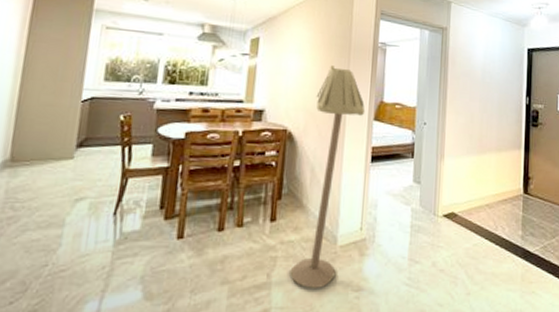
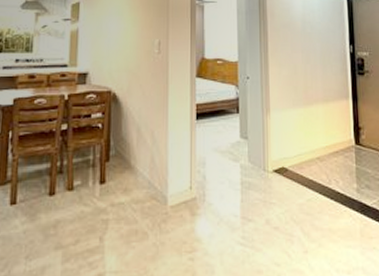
floor lamp: present [289,65,365,288] -> none [122,25,187,251]

